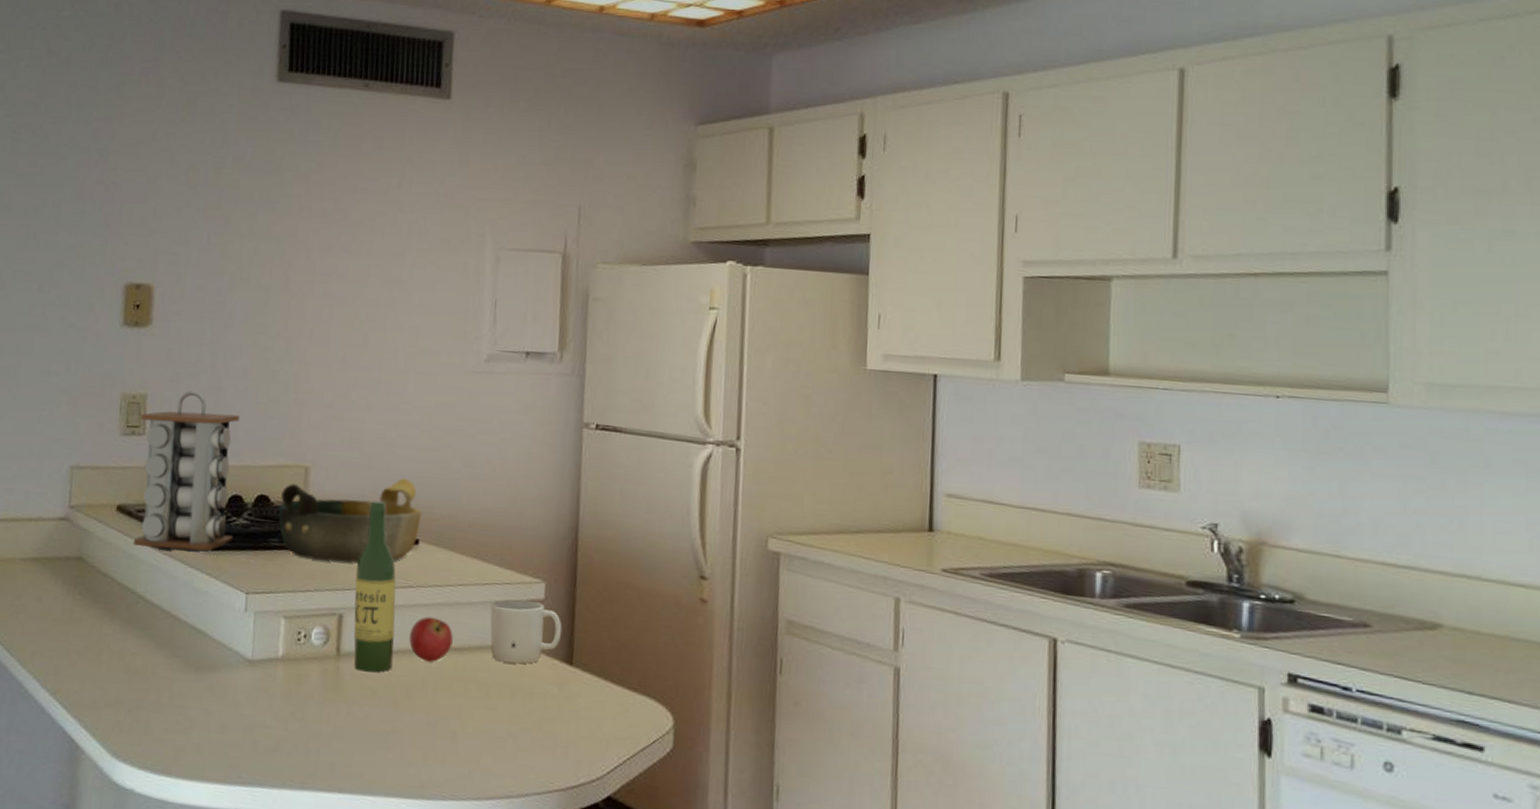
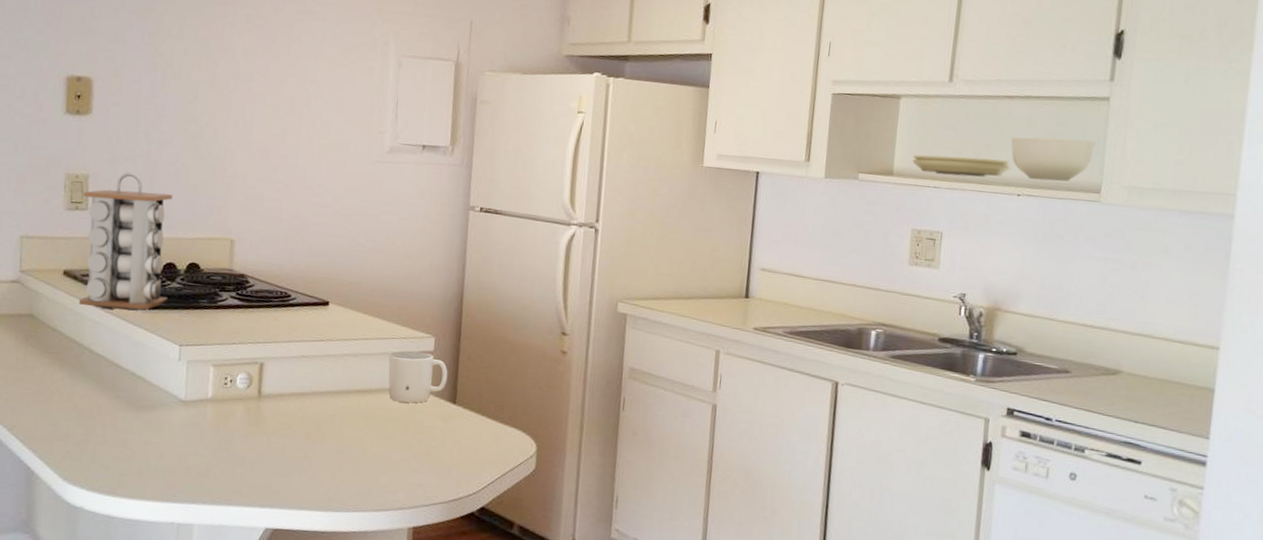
cooking pot: present [278,478,422,562] -> none [207,250,332,320]
wine bottle: present [353,500,397,672] -> none [272,268,310,410]
fruit: present [409,616,453,662] -> none [320,365,357,402]
plate: none [1133,348,1264,375] -> present [912,154,1011,177]
bowl: none [1260,323,1374,379] -> present [1010,136,1095,182]

